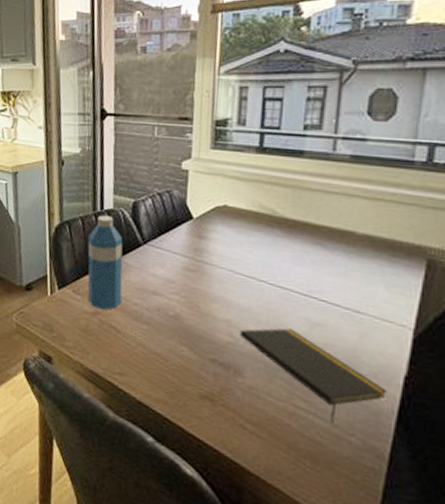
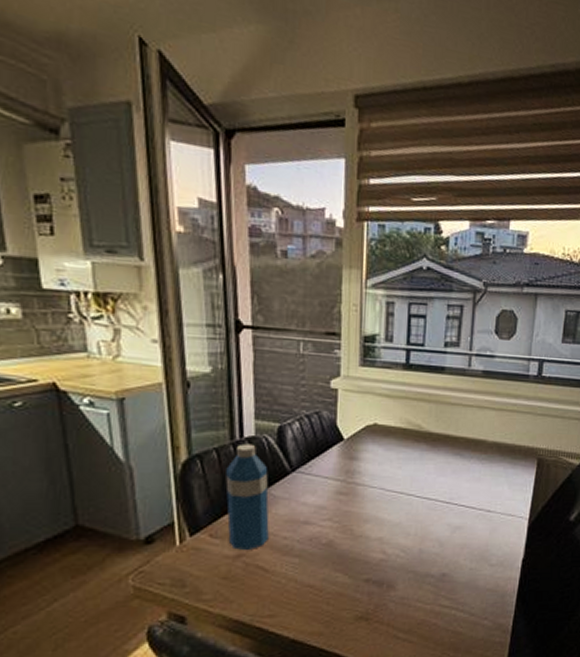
notepad: present [240,328,387,423] -> none [392,536,510,612]

